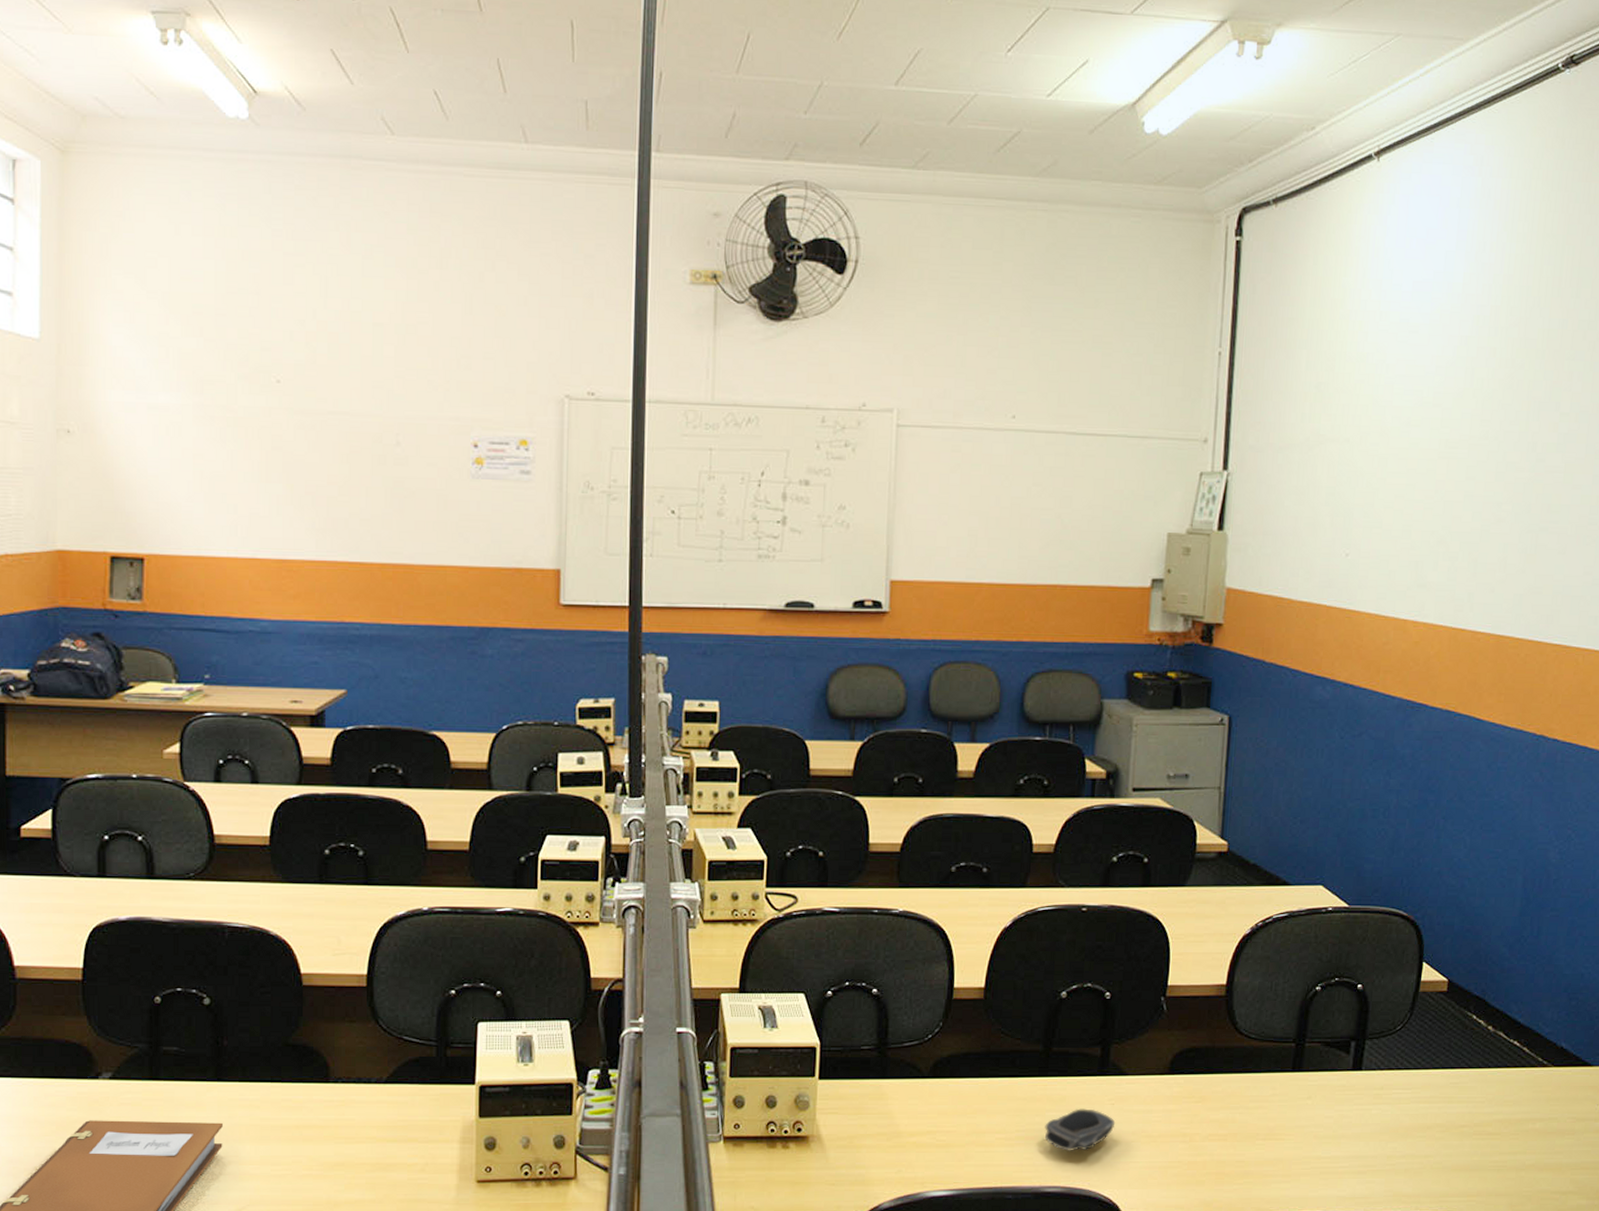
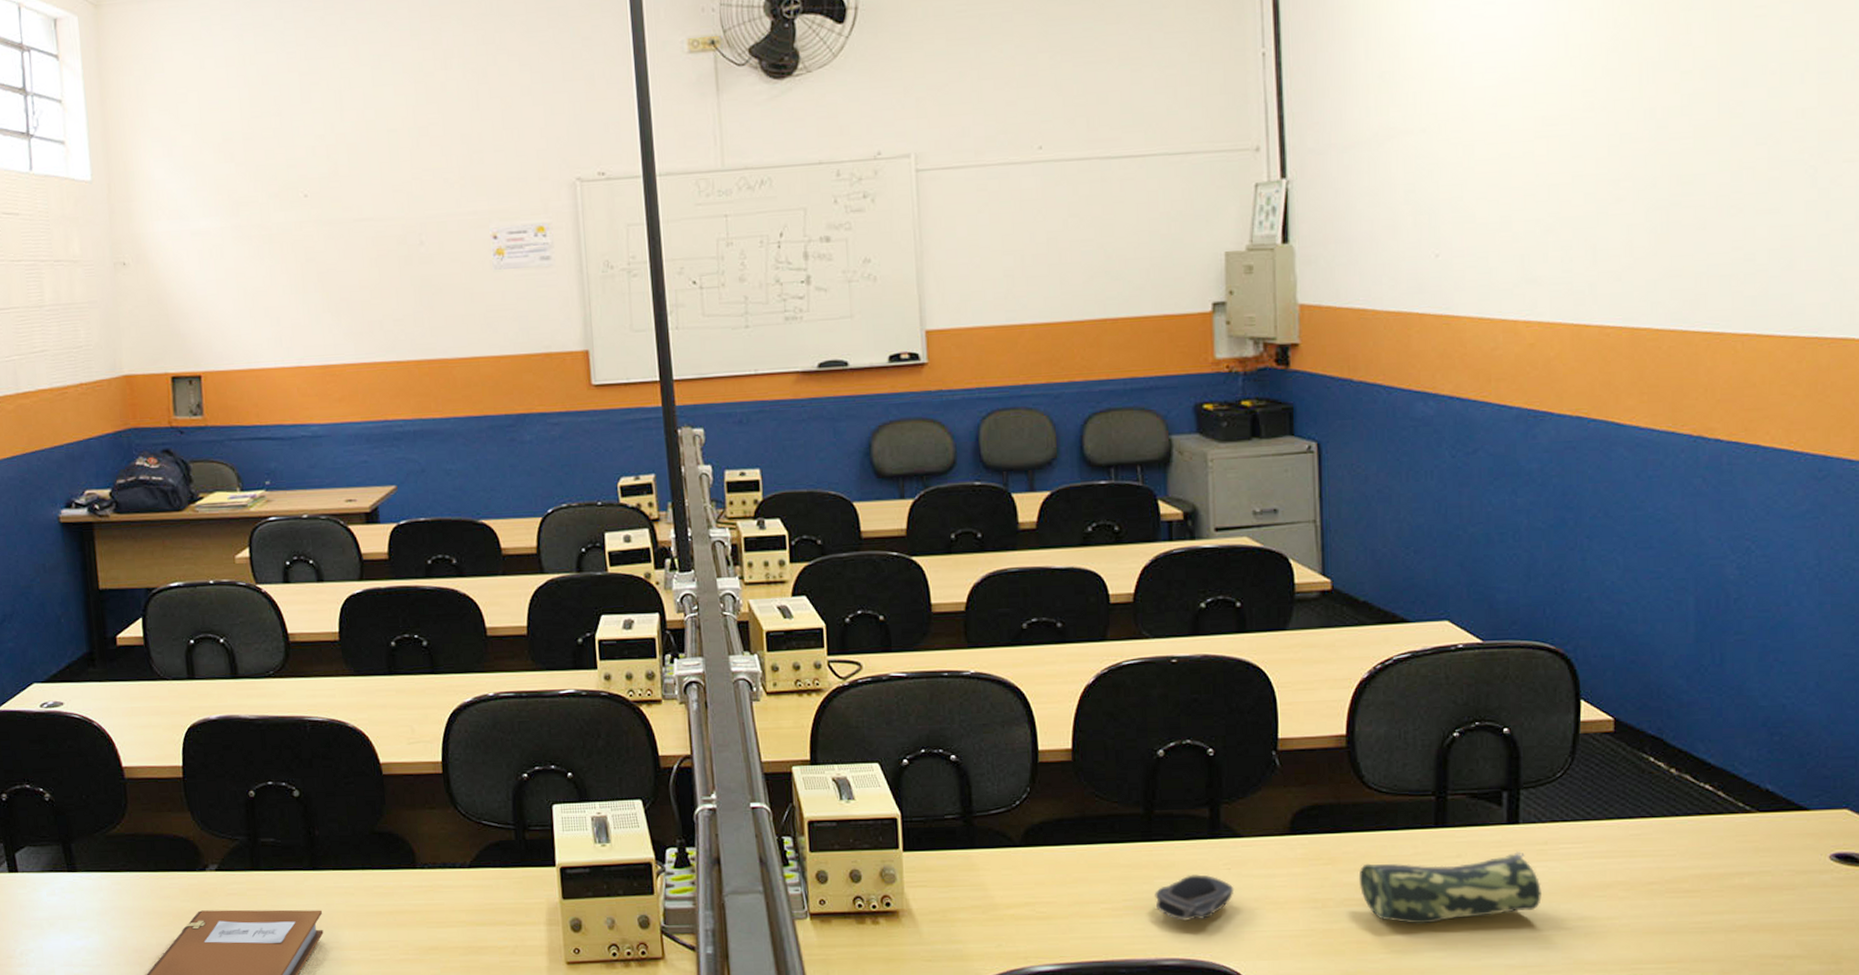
pencil case: none [1223,1095,1374,1158] -> present [1358,852,1542,924]

